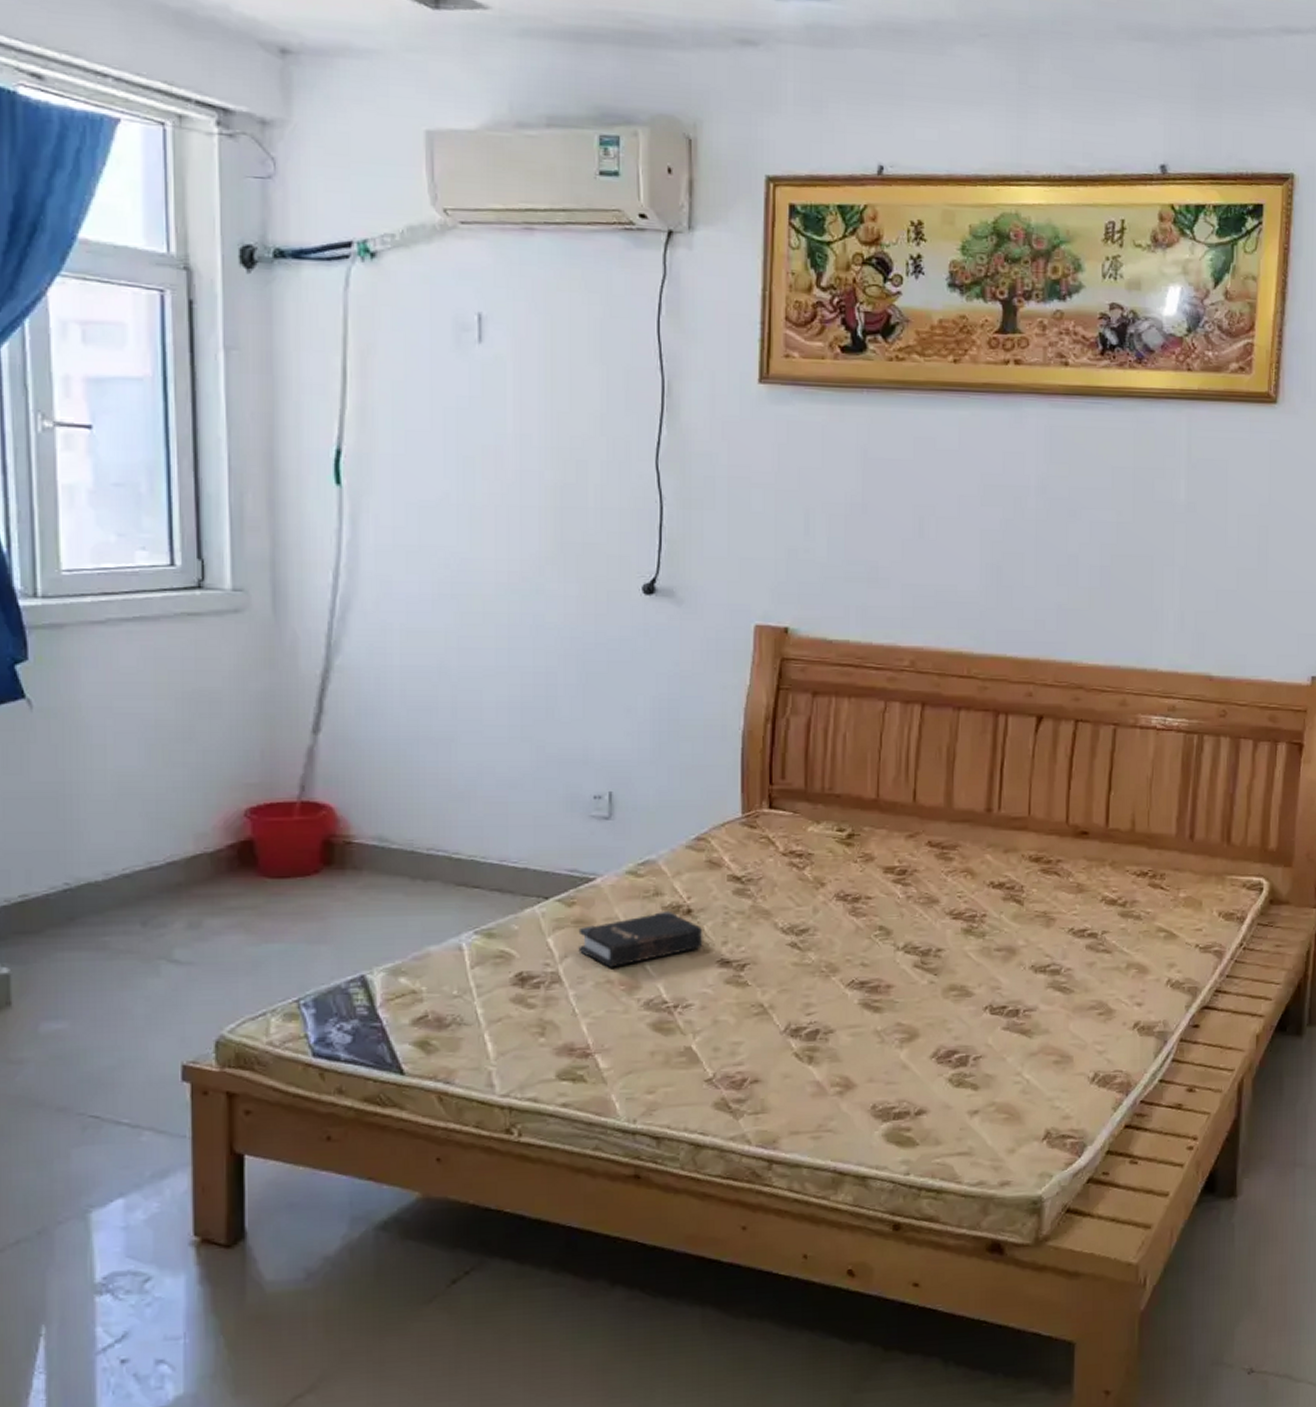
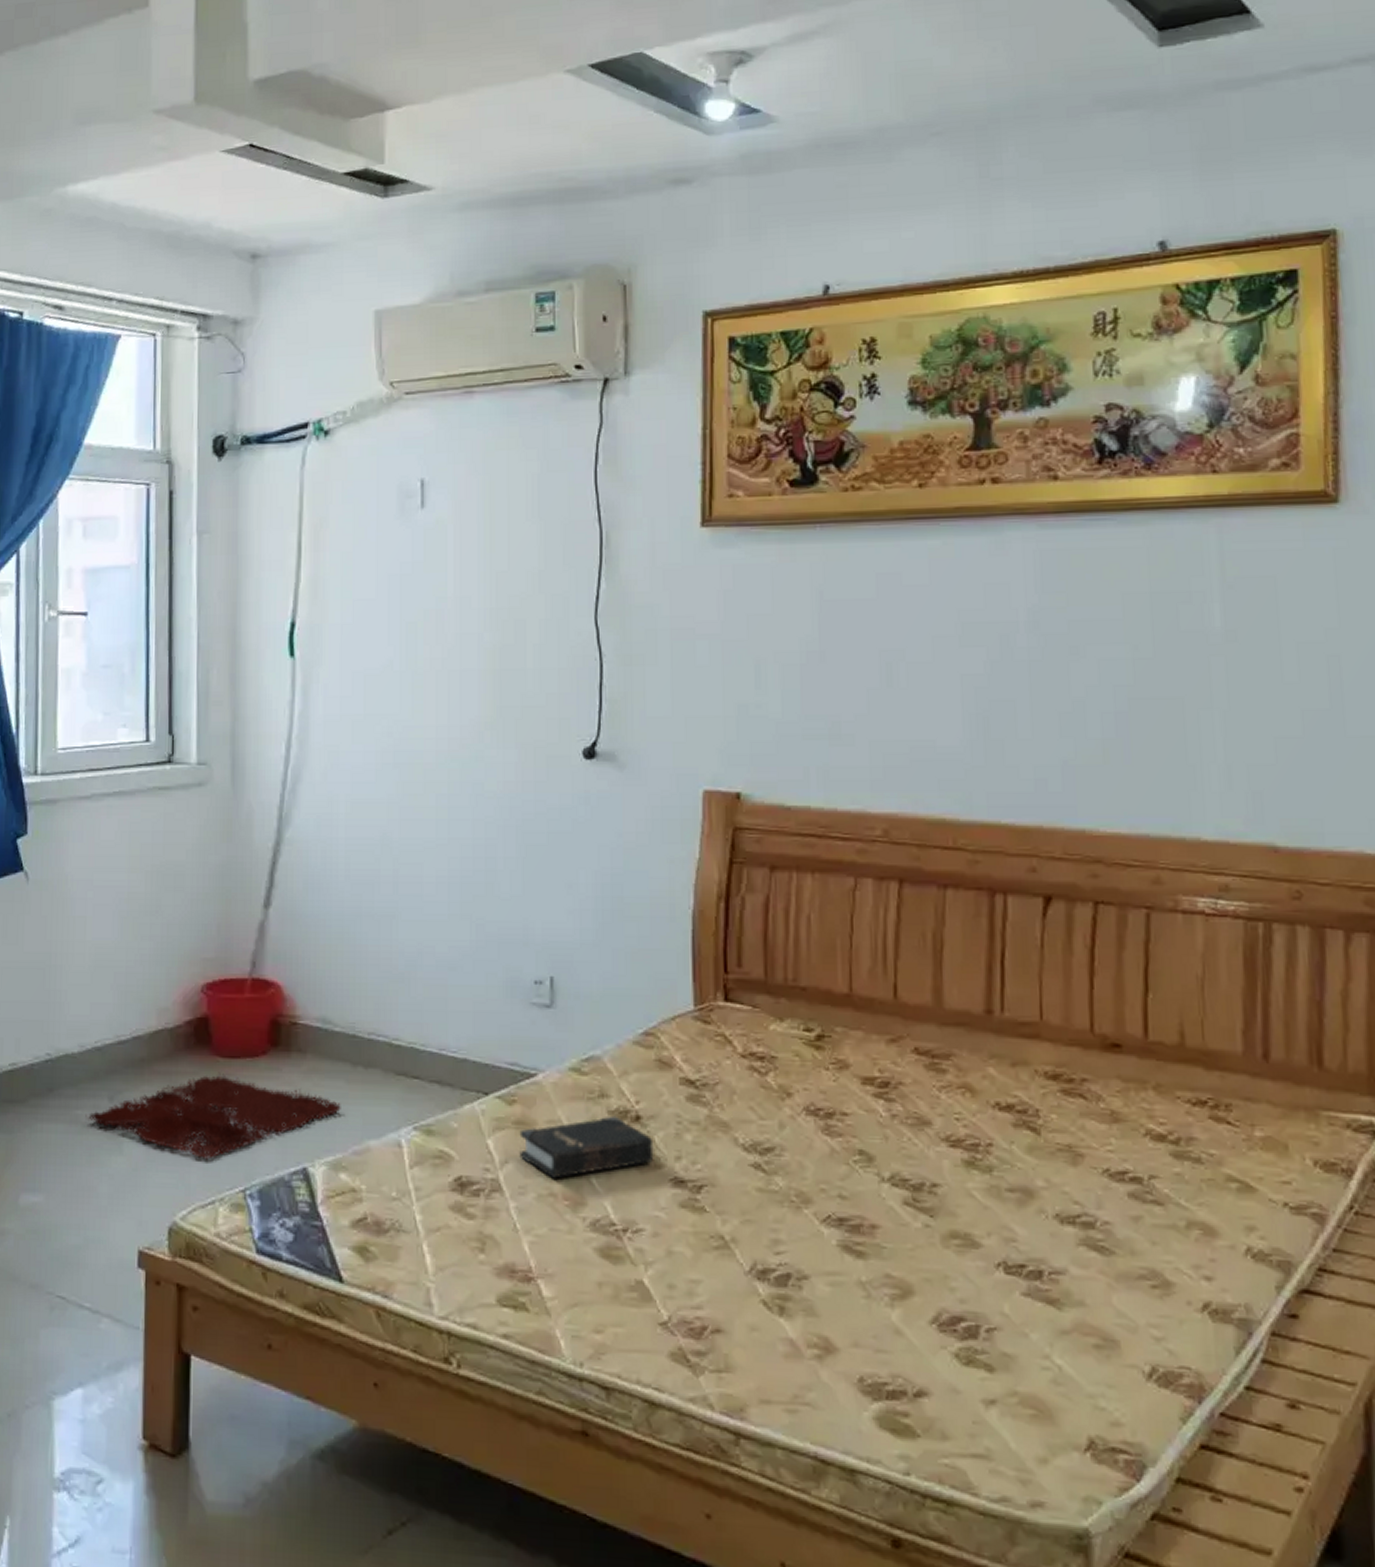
rug: none [114,892,400,975] -> present [85,1072,341,1160]

